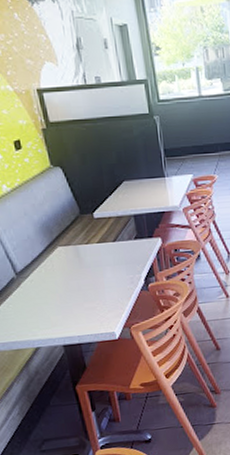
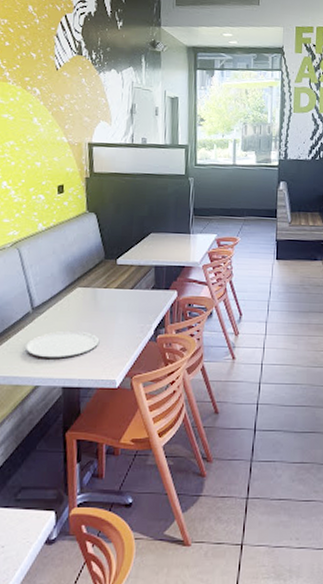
plate: none [18,289,91,321] -> present [26,330,99,358]

